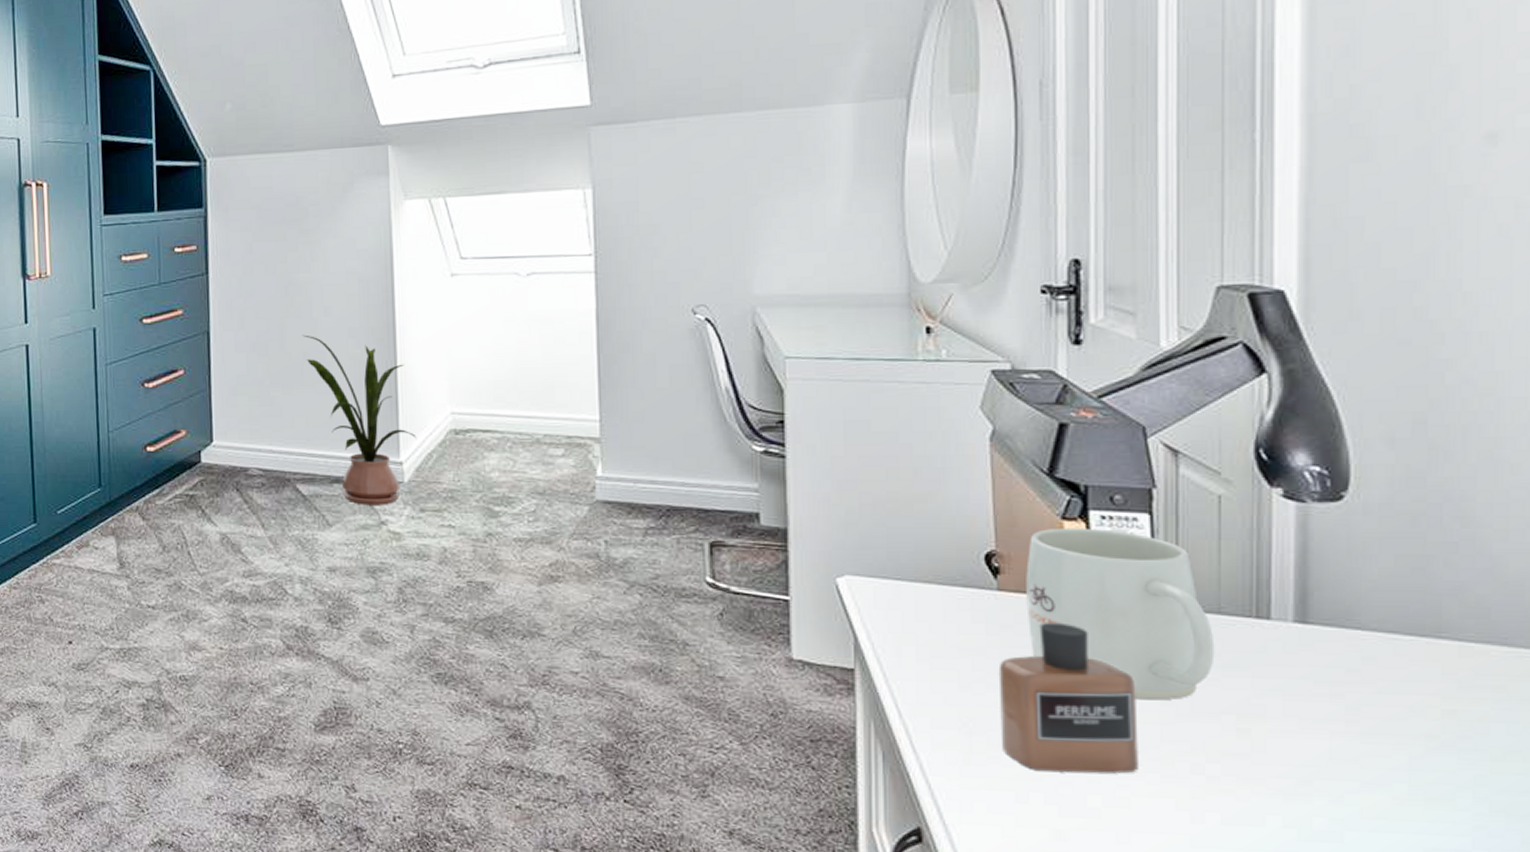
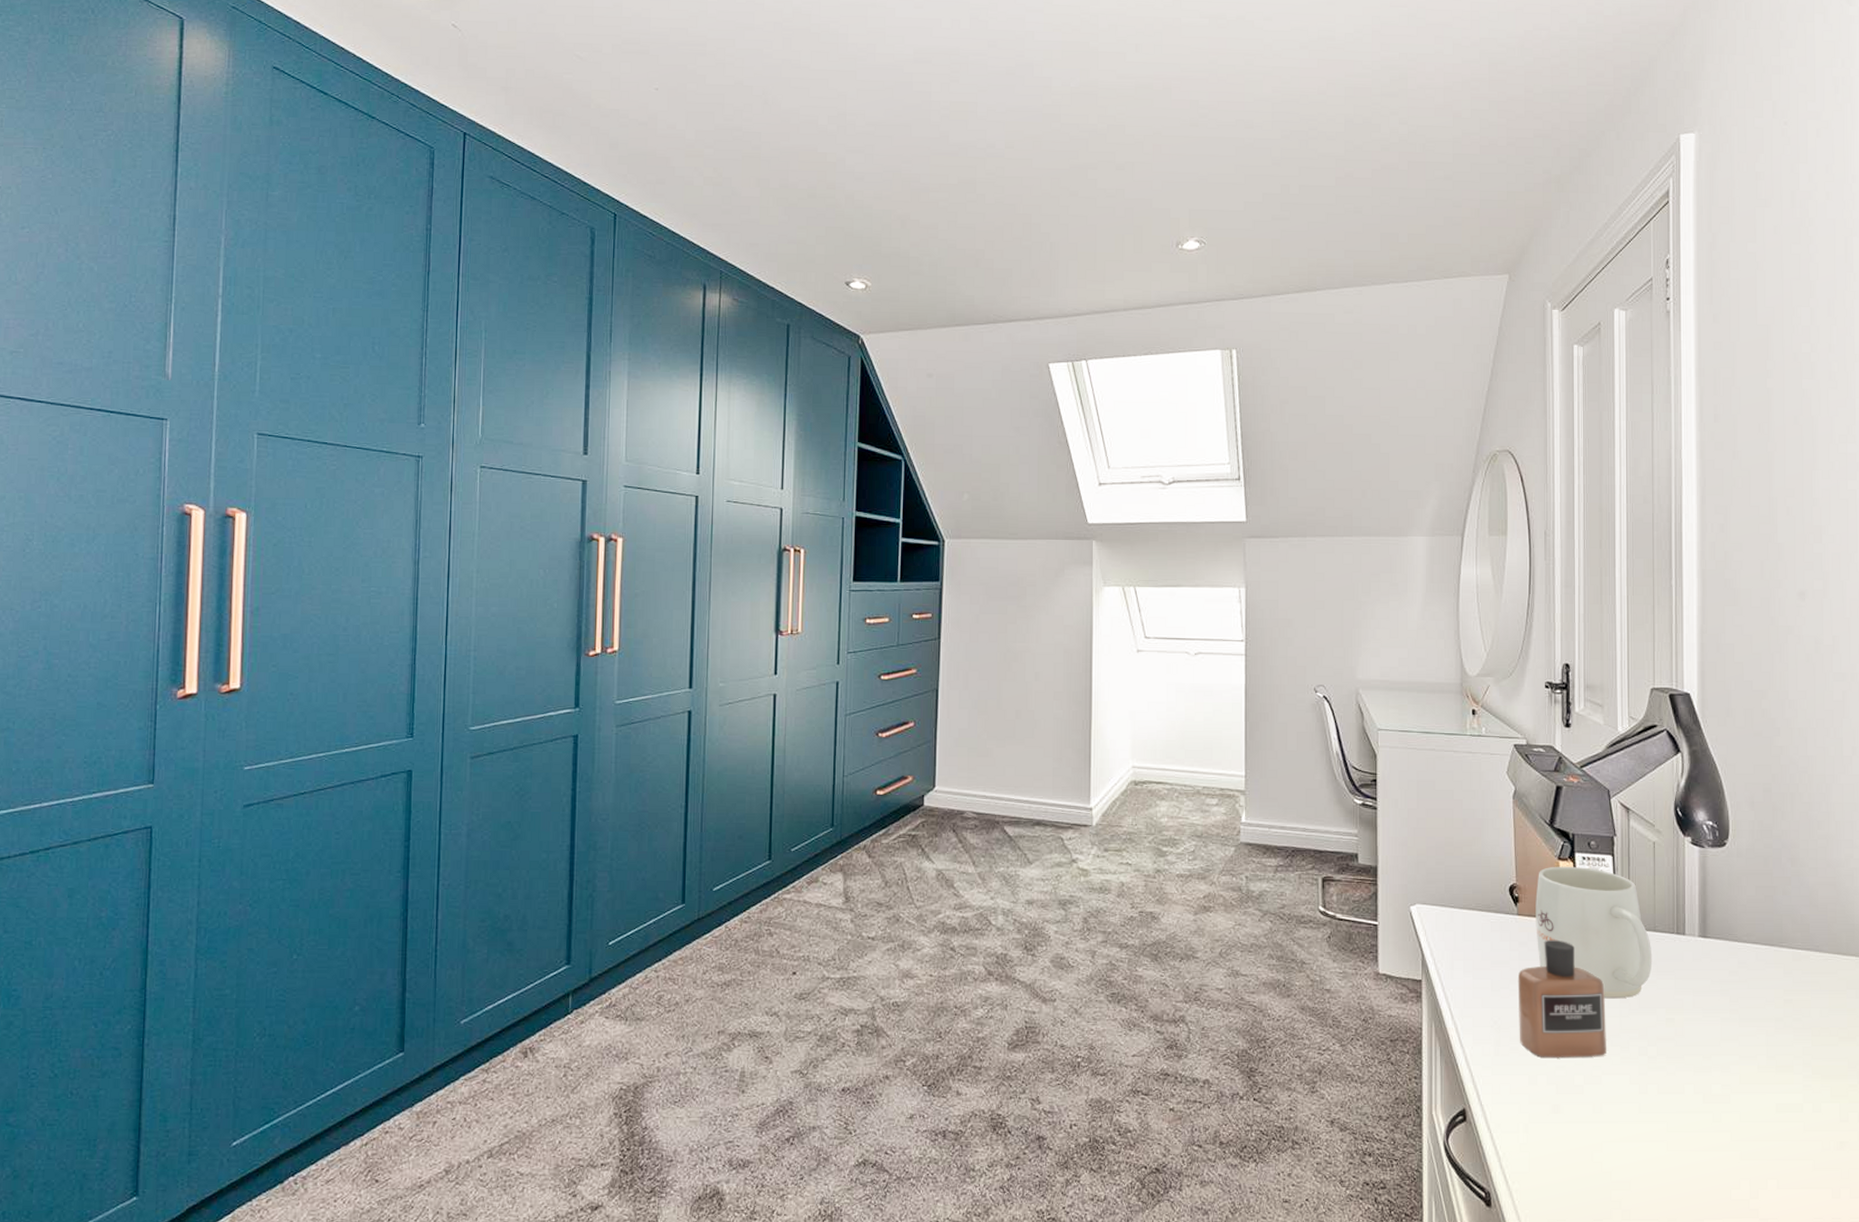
house plant: present [303,334,417,505] -> none [1017,695,1104,845]

